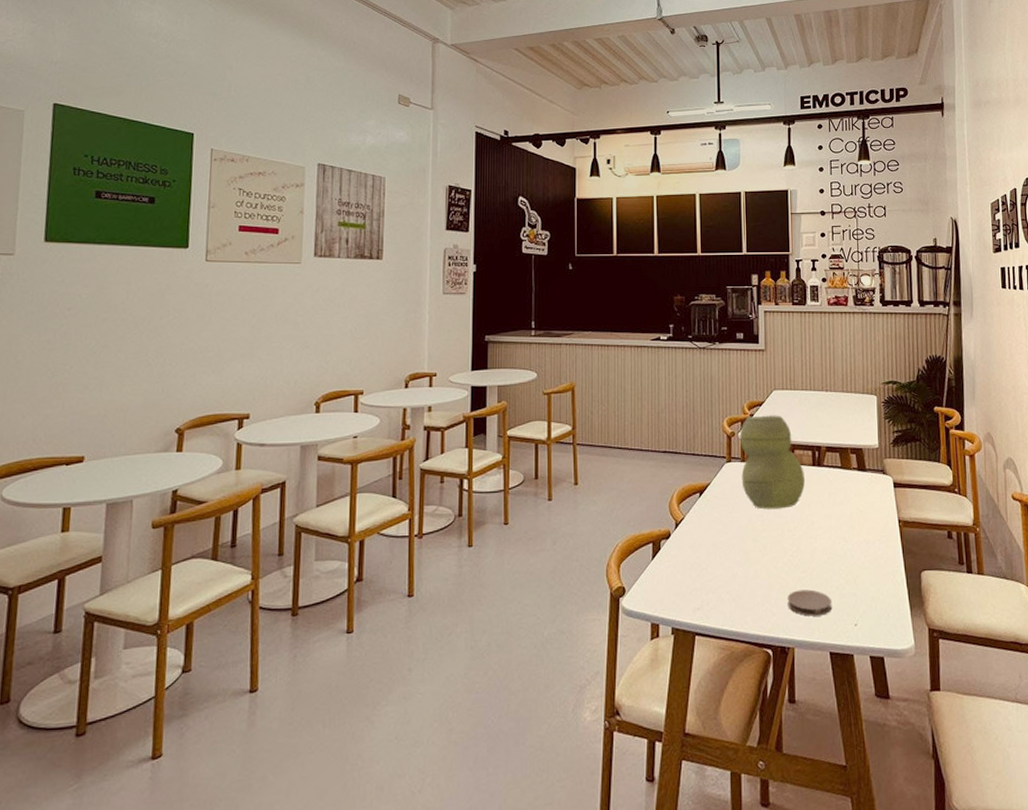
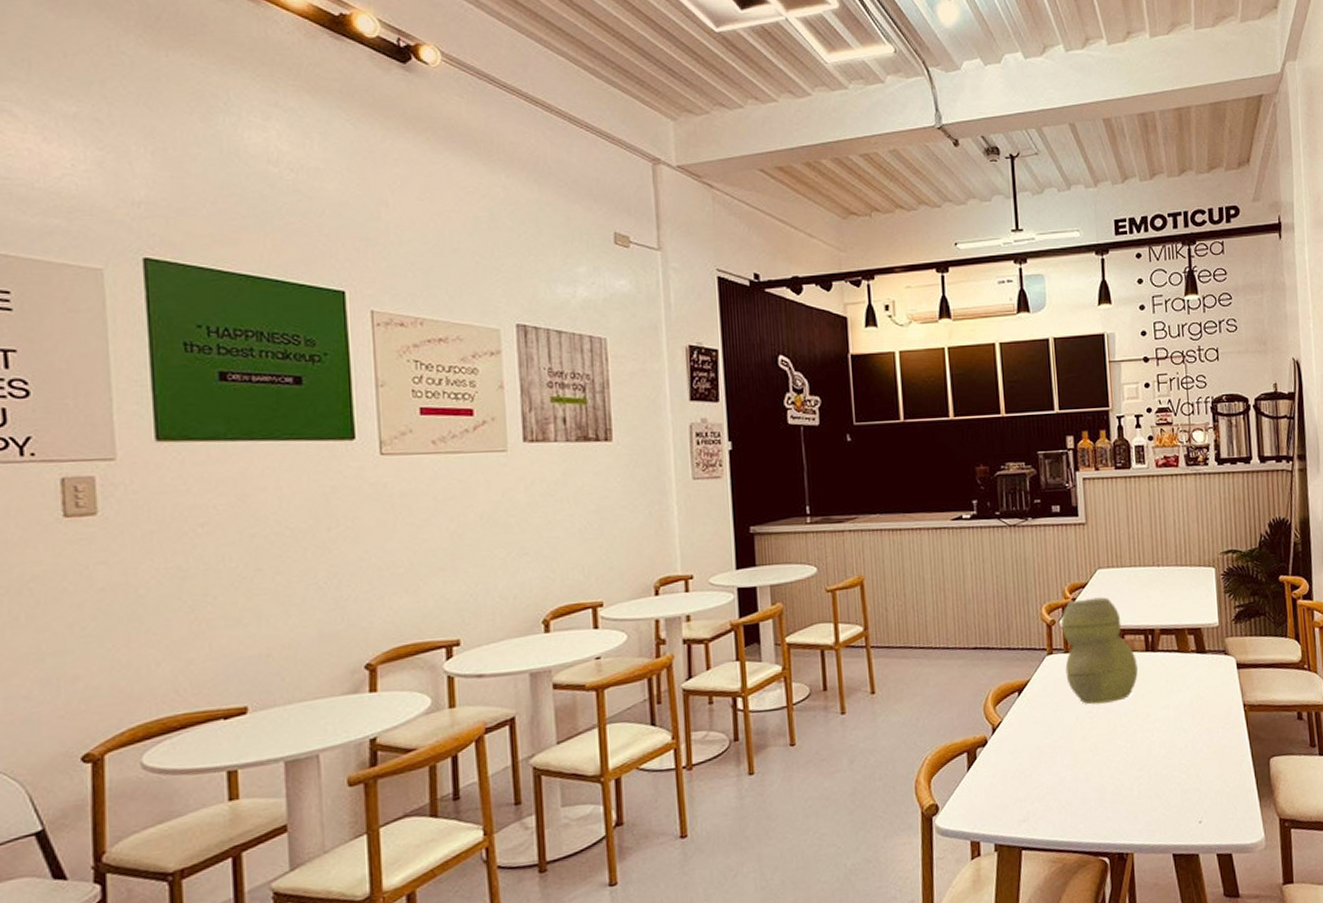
coaster: present [787,589,832,616] -> none [1123,788,1173,818]

